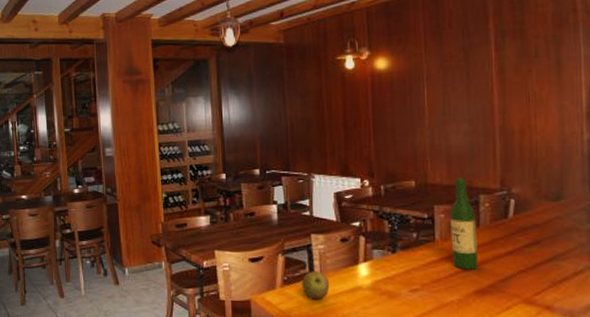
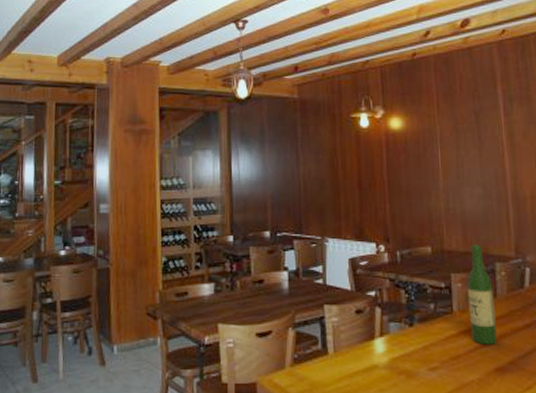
apple: present [302,271,330,299] -> none [314,347,344,381]

